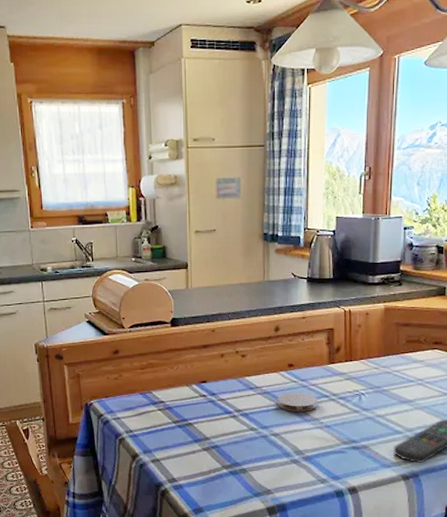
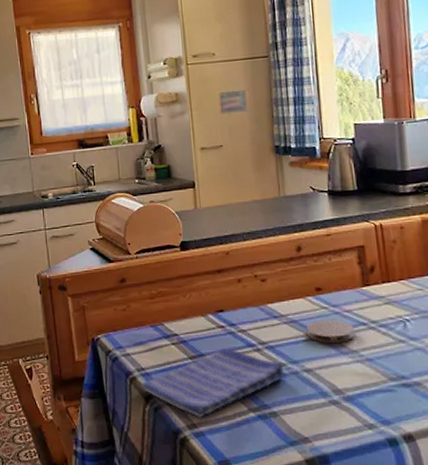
dish towel: none [127,413,256,474] -> present [139,347,285,418]

